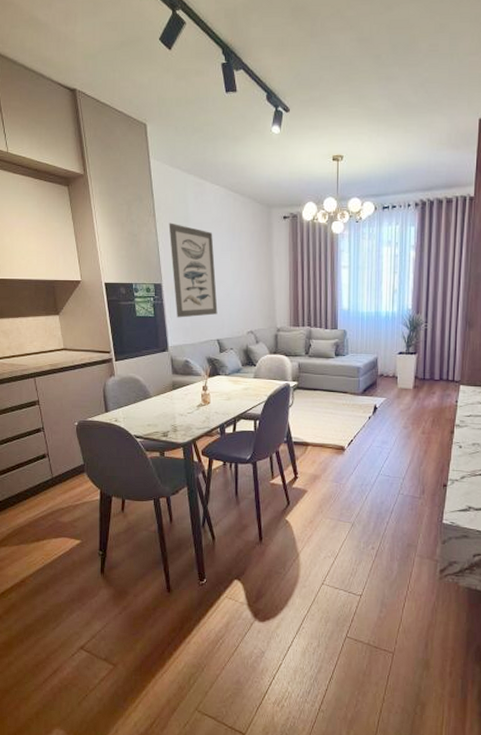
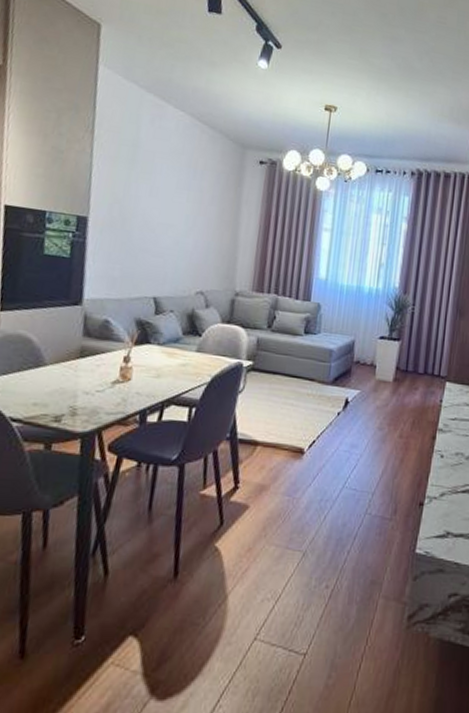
wall art: present [168,223,218,318] -> none [102,144,168,266]

